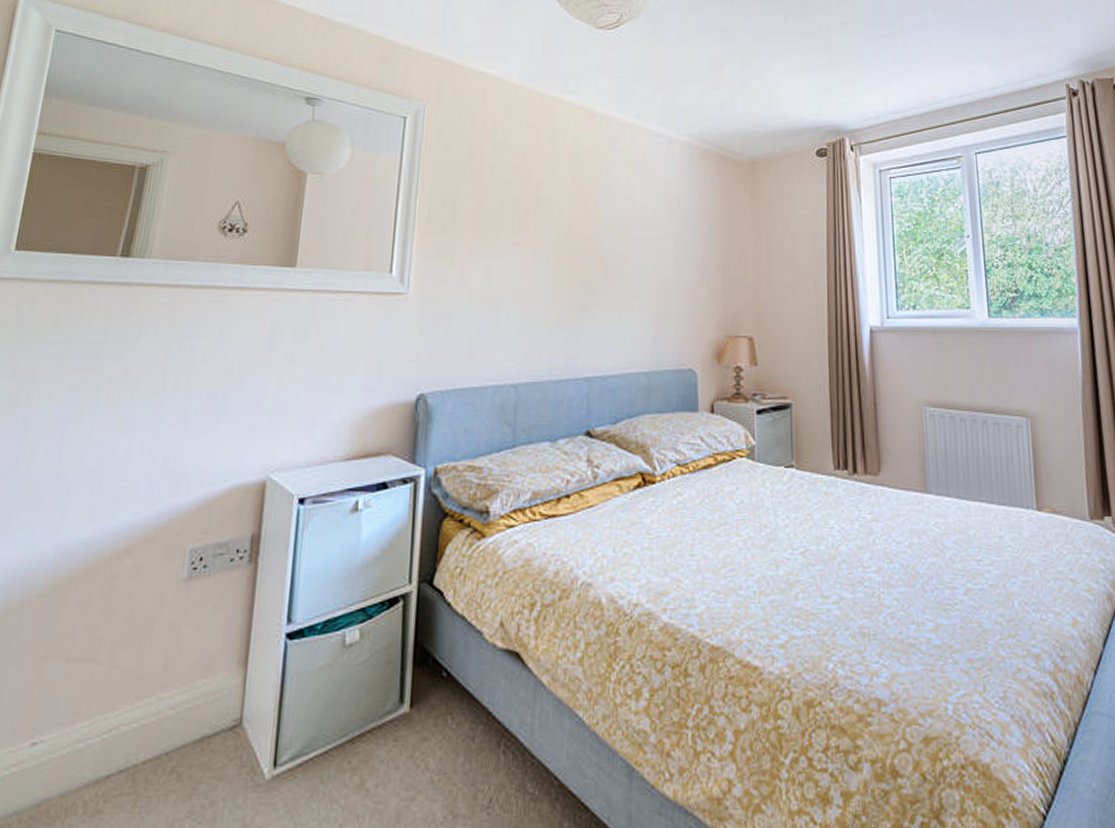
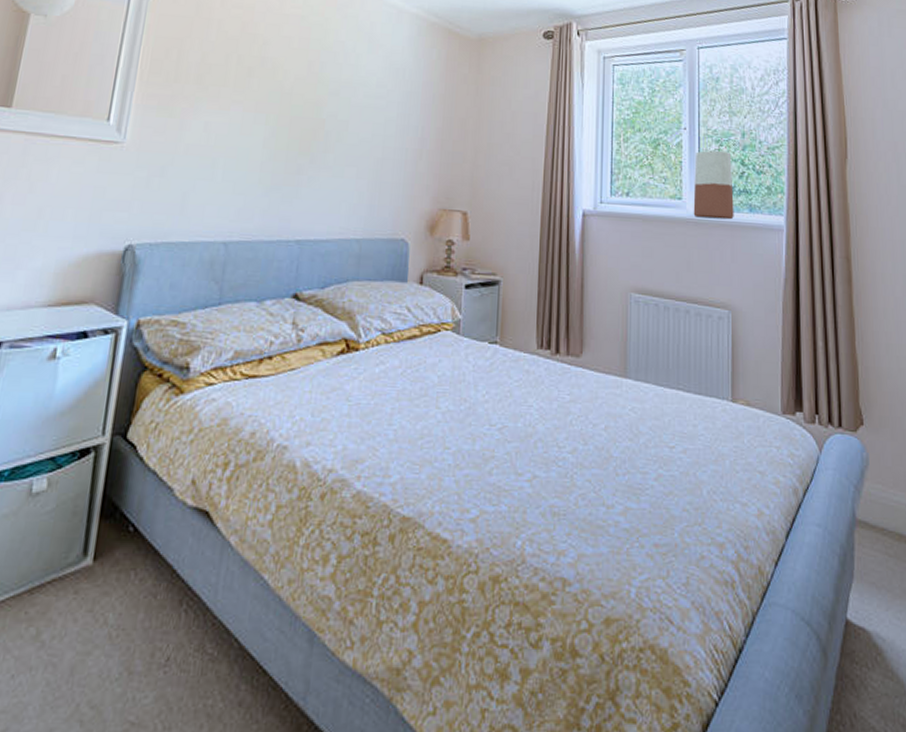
vase: none [981,257,1025,326] -> present [693,150,734,220]

